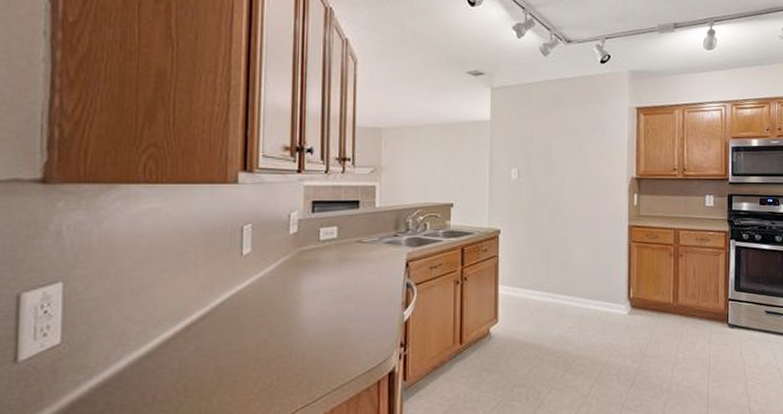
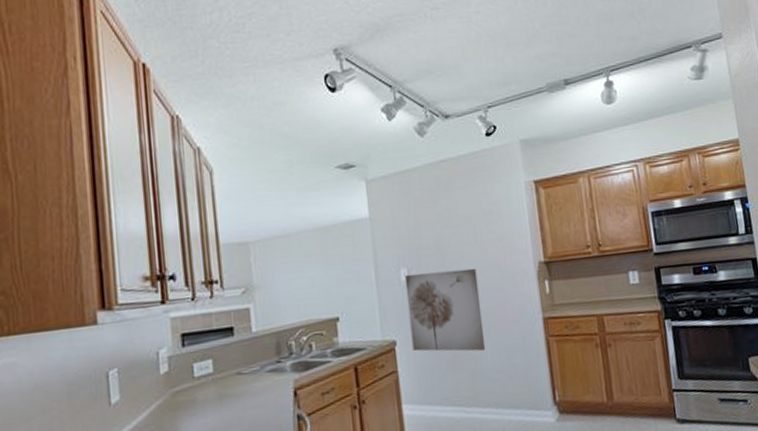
wall art: none [514,174,577,248] -> present [404,268,485,352]

